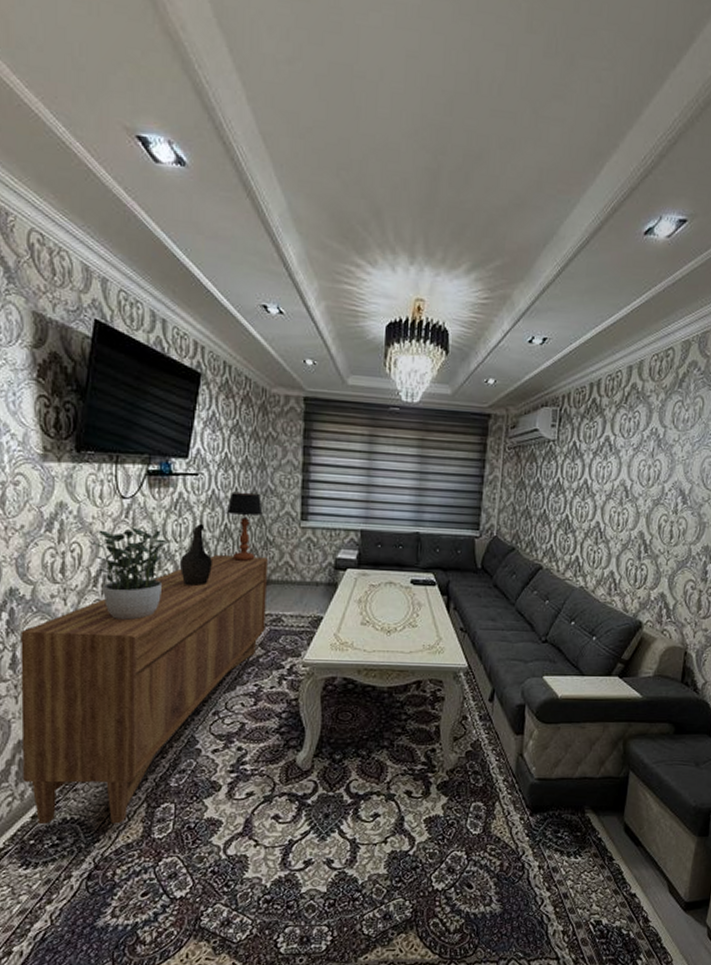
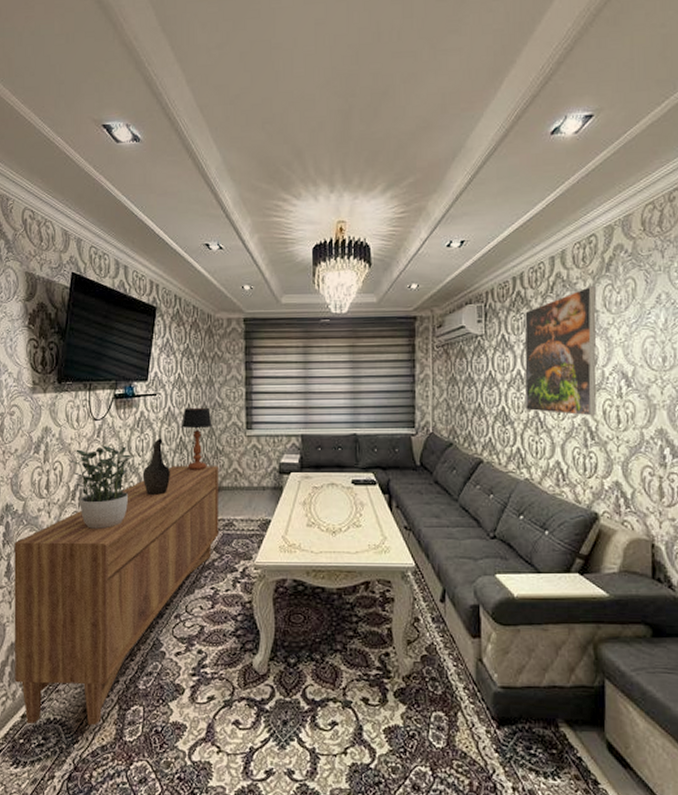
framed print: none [587,401,667,530] -> present [524,286,597,416]

